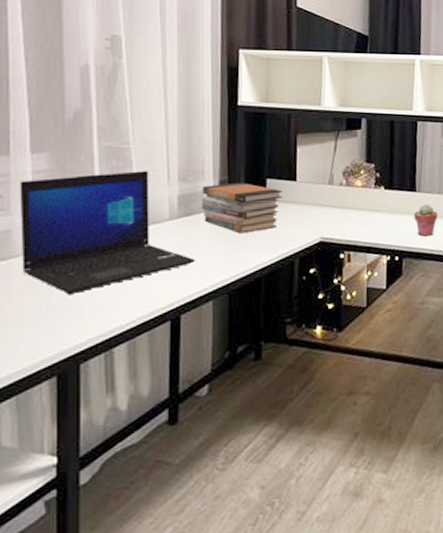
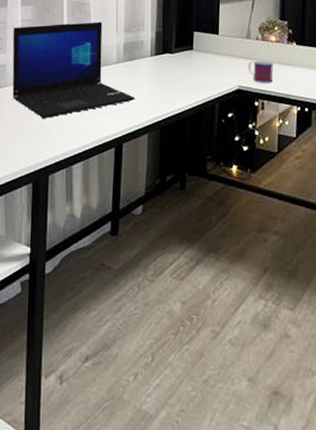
book stack: present [201,182,283,234] -> none [141,34,207,78]
mug: none [331,207,360,233] -> present [248,60,273,83]

